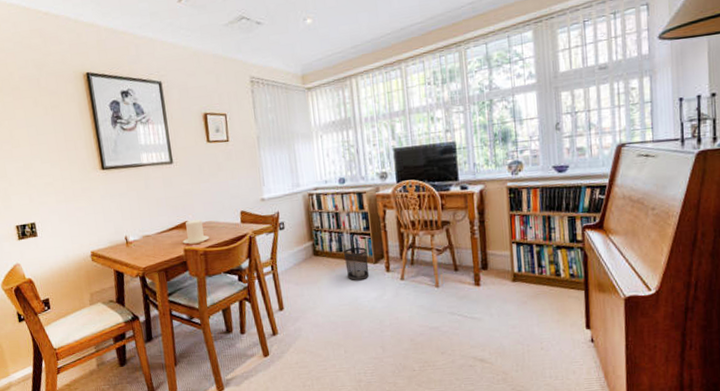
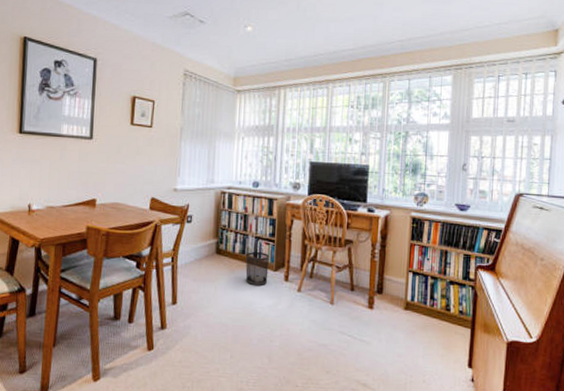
candle: present [182,219,210,244] -> none [86,199,115,223]

